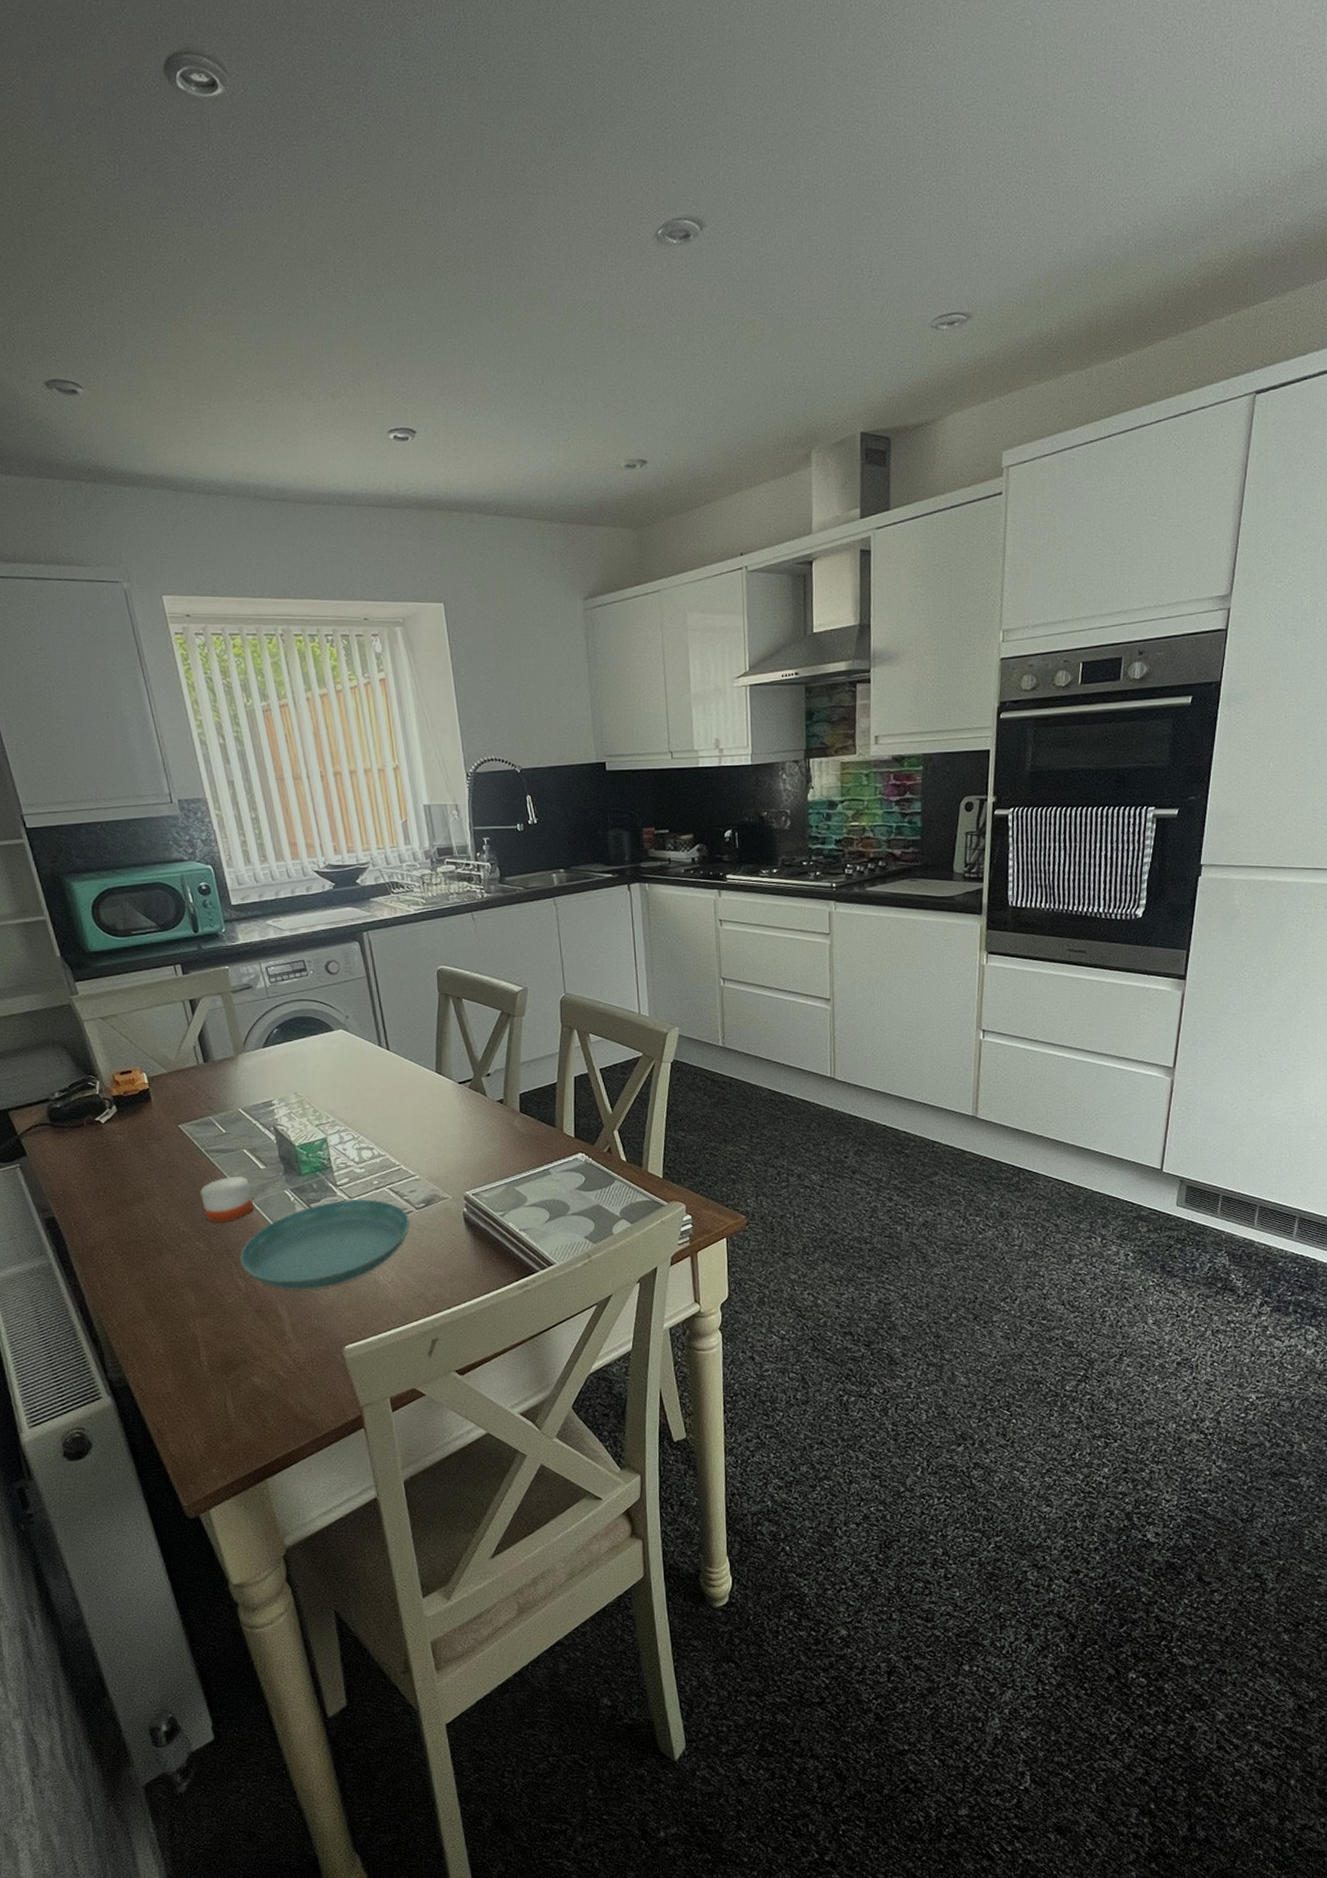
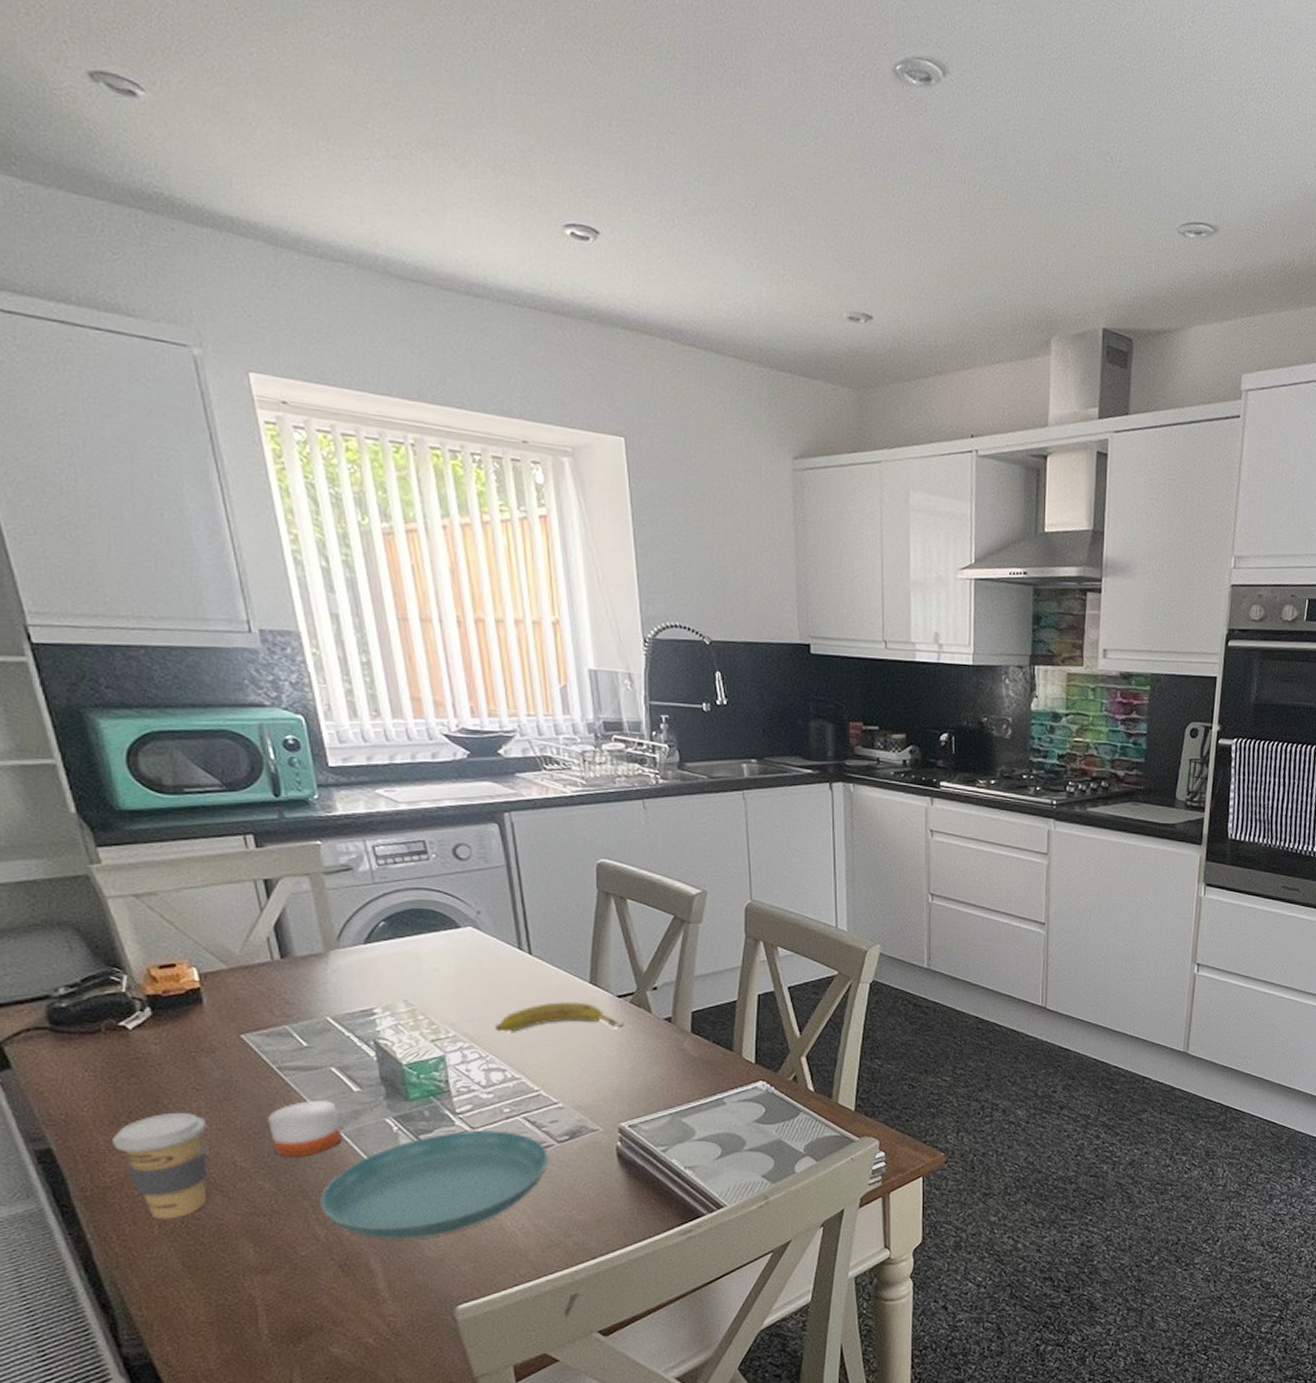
coffee cup: none [95,1187,161,1273] -> present [113,1112,208,1220]
fruit: none [364,1089,465,1117] -> present [495,1002,624,1032]

